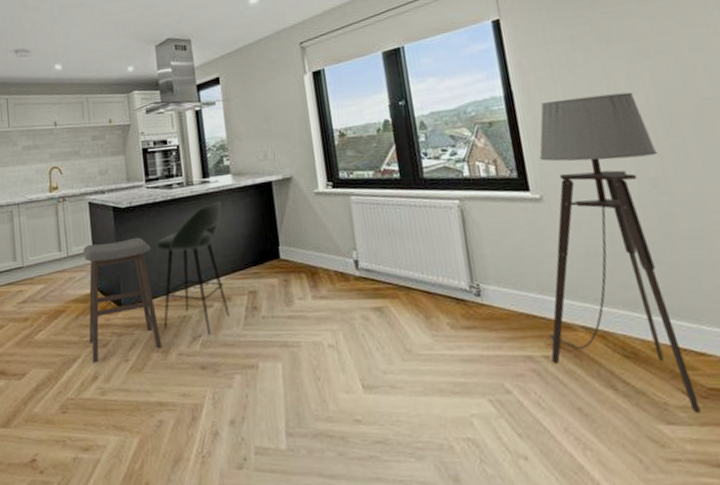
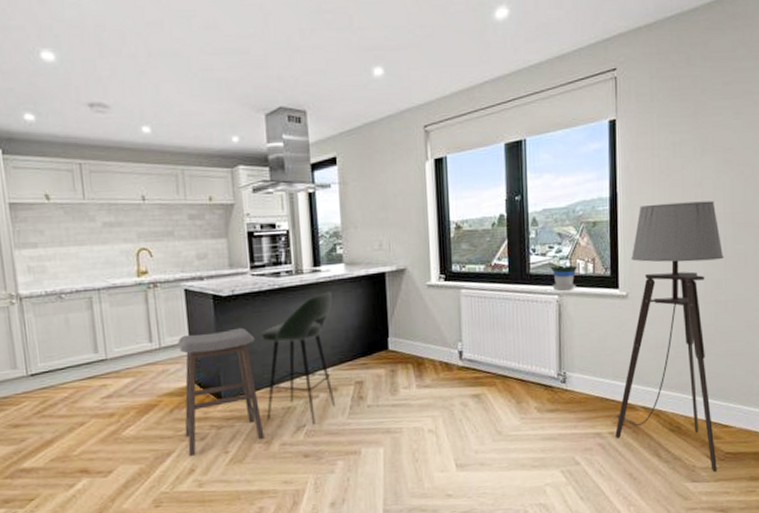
flowerpot: none [445,168,479,196] -> present [550,265,578,292]

